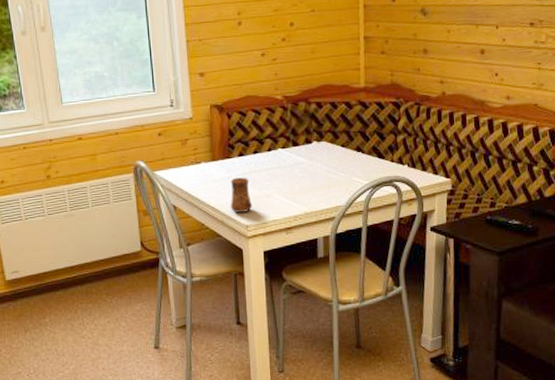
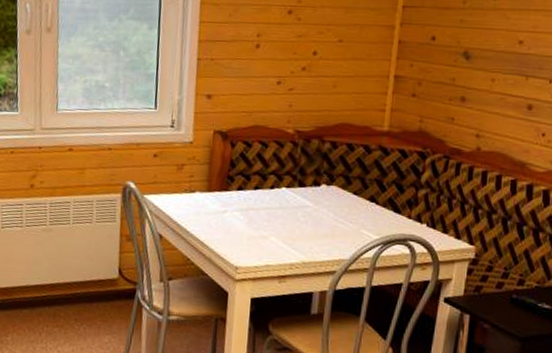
cup: present [230,177,253,213] -> none [220,213,246,252]

